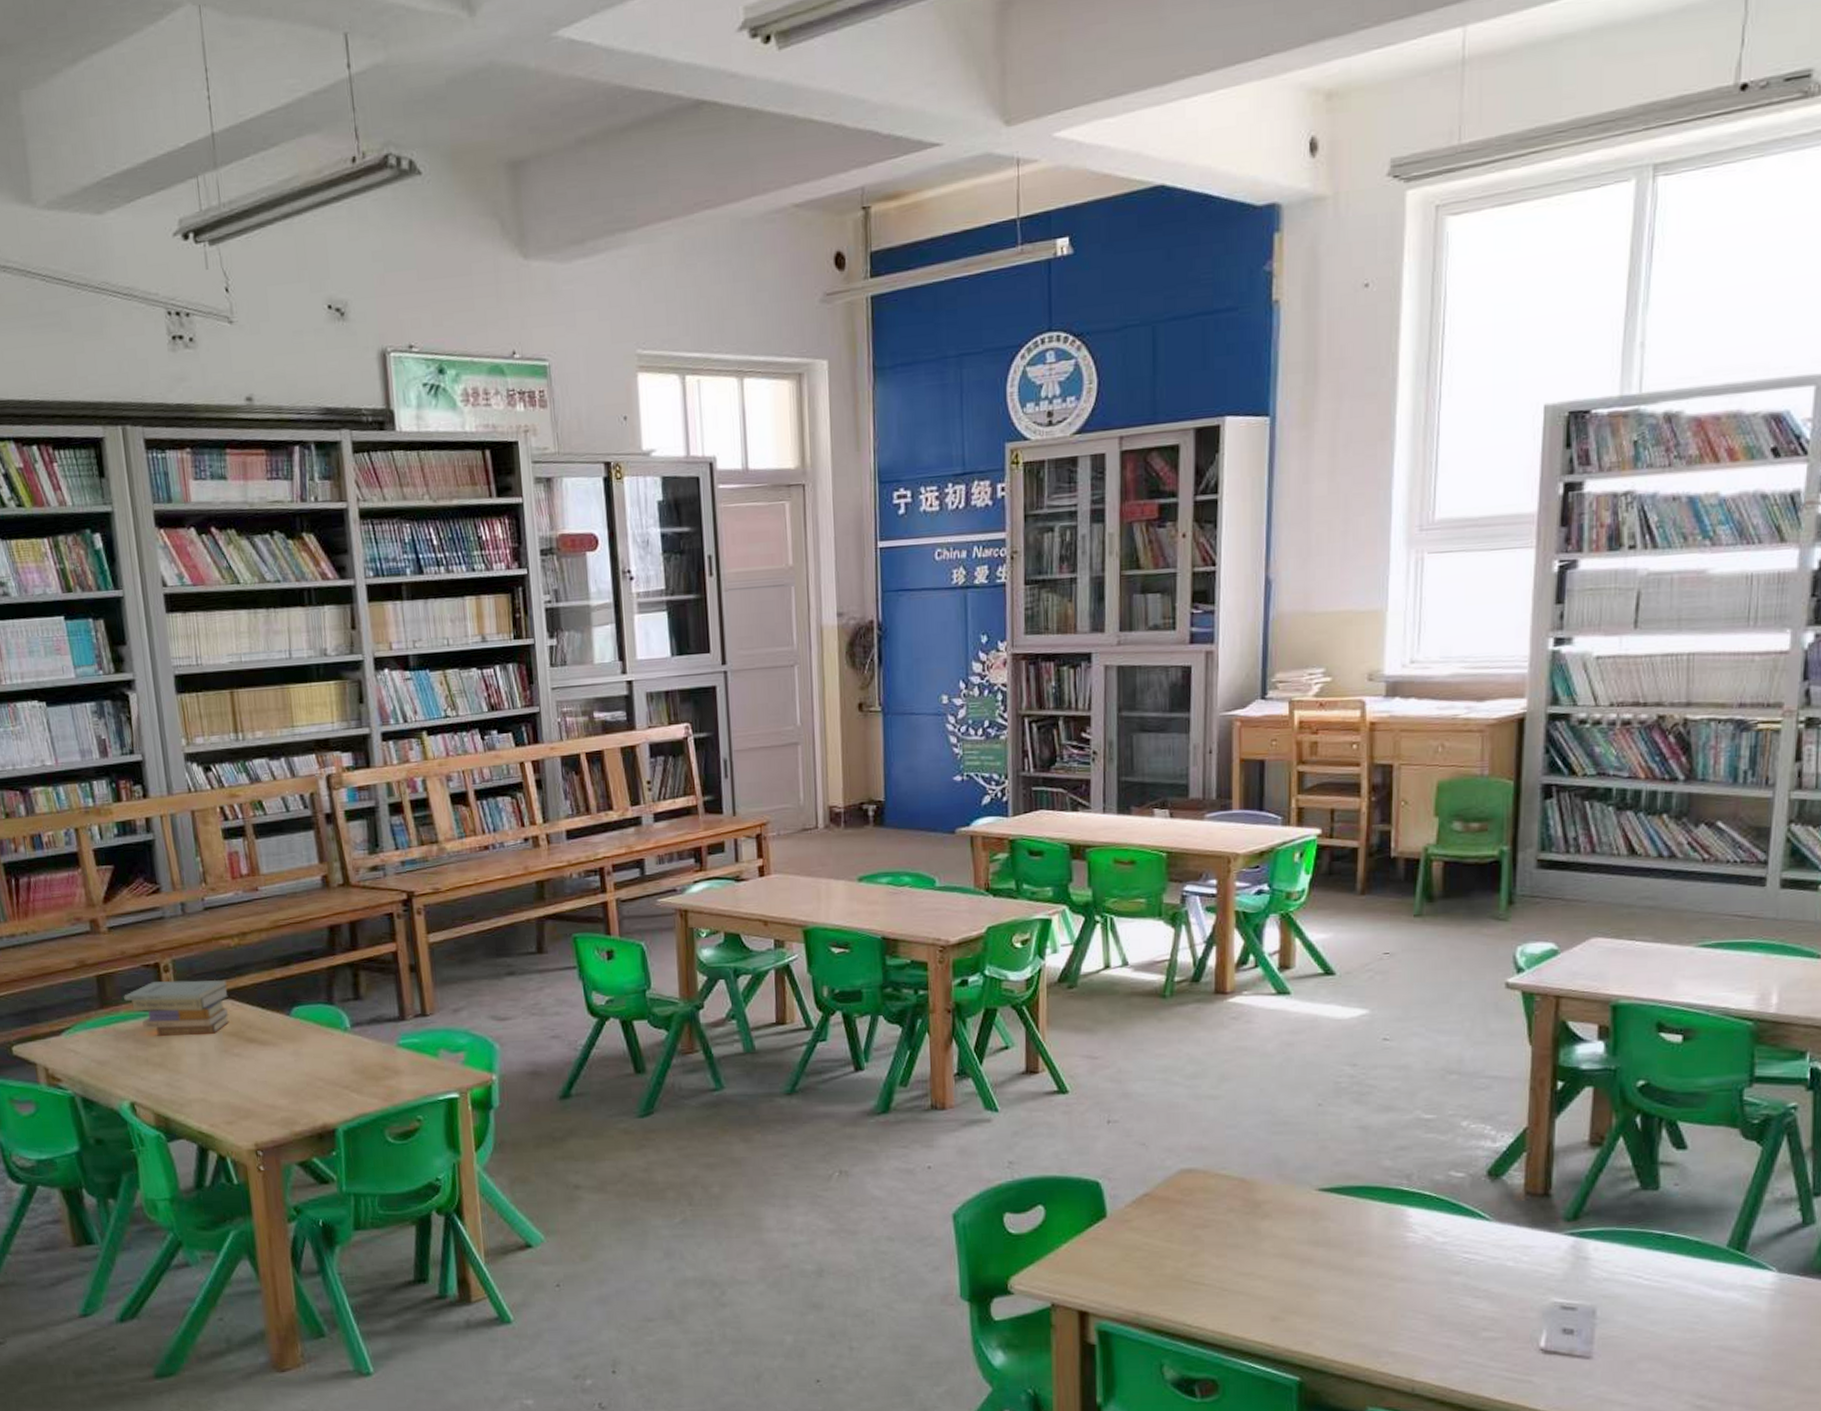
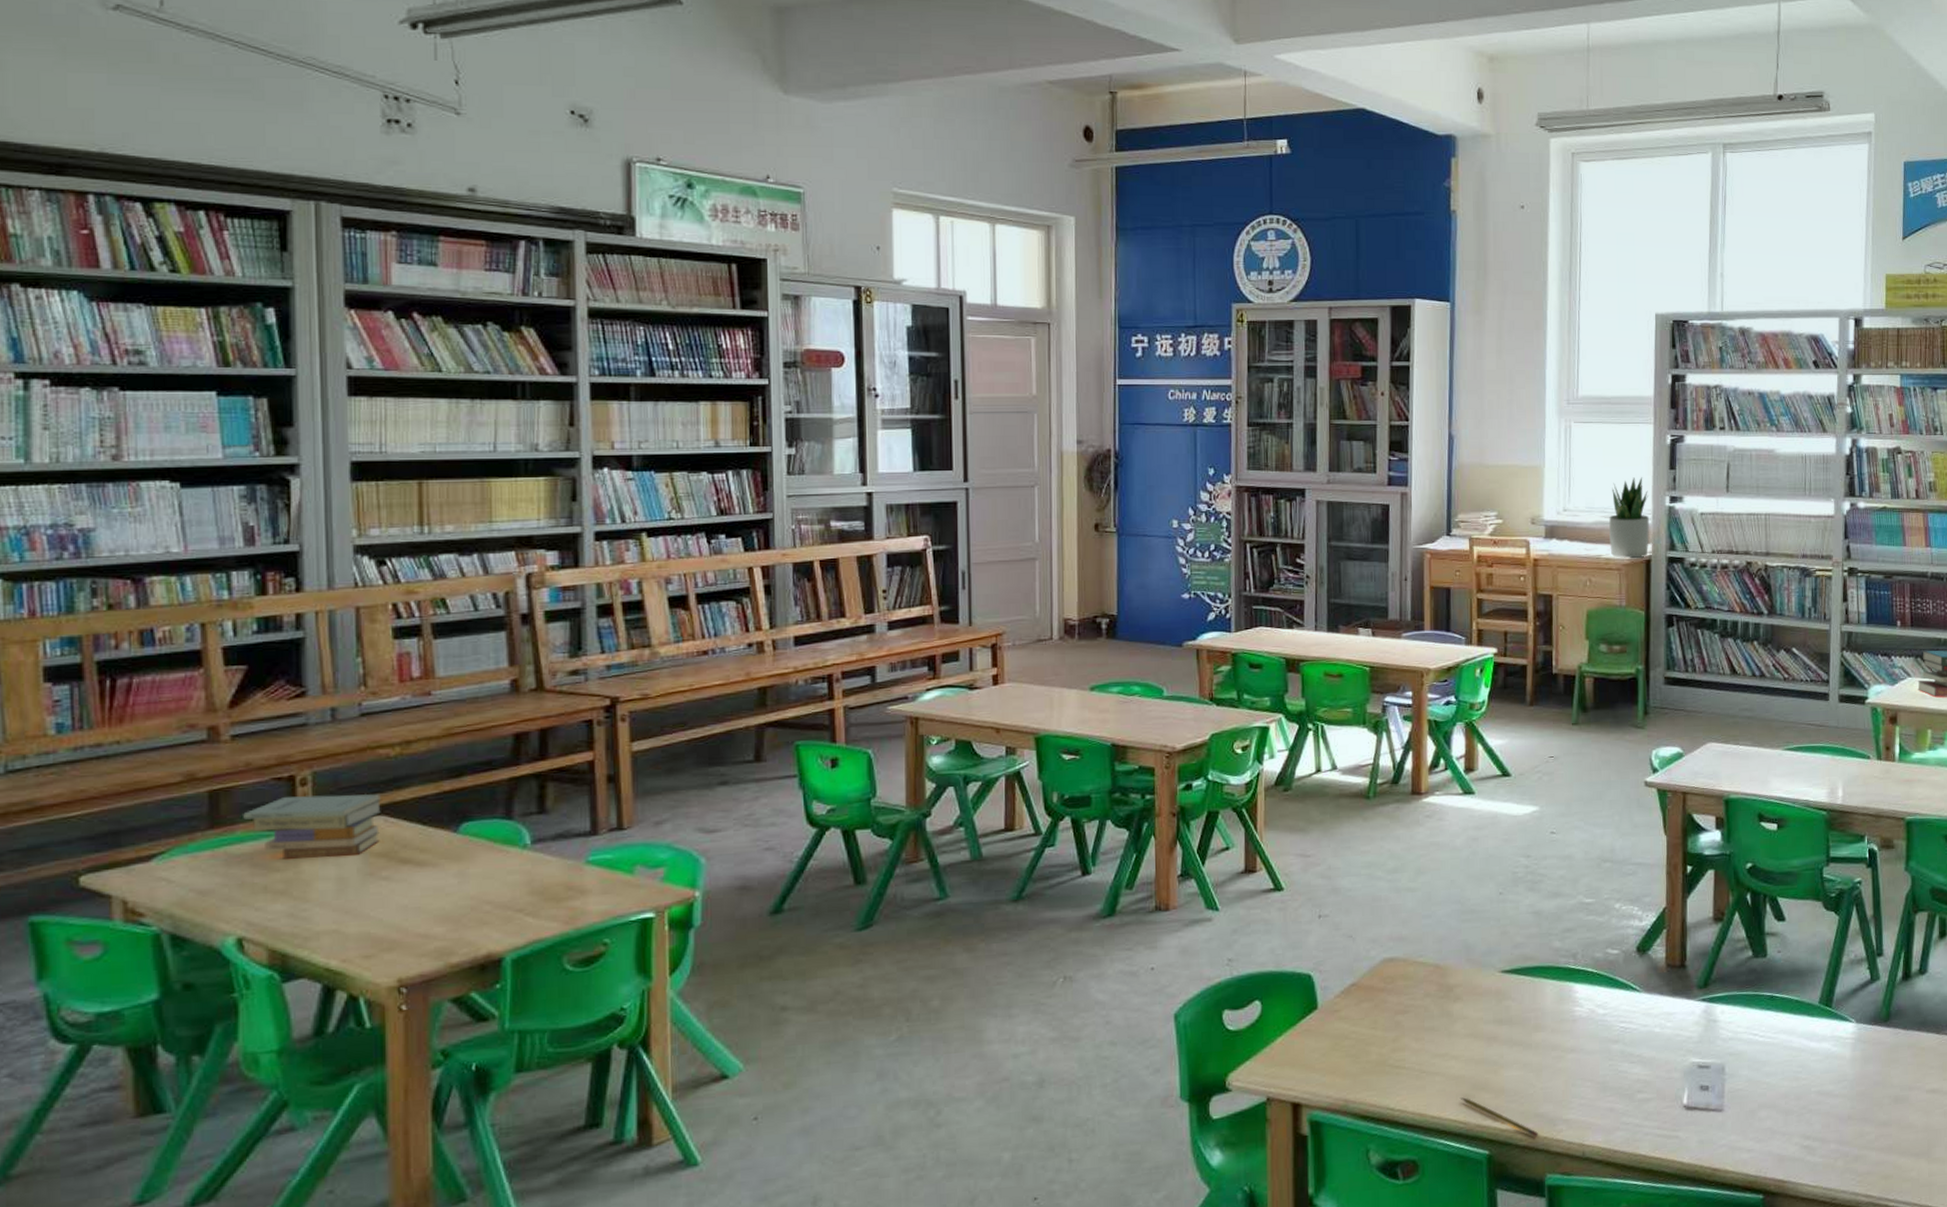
pencil: none [1266,1319,1358,1368] -> present [1459,1097,1538,1138]
planter: none [1470,616,1525,717] -> present [1609,477,1649,558]

